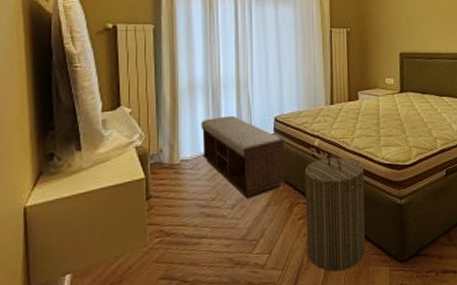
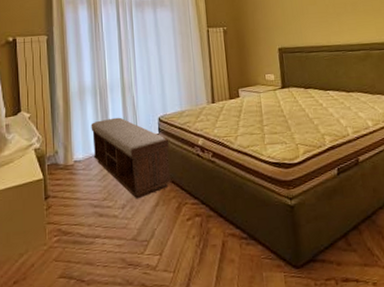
laundry hamper: present [304,153,365,272] -> none [190,152,257,276]

